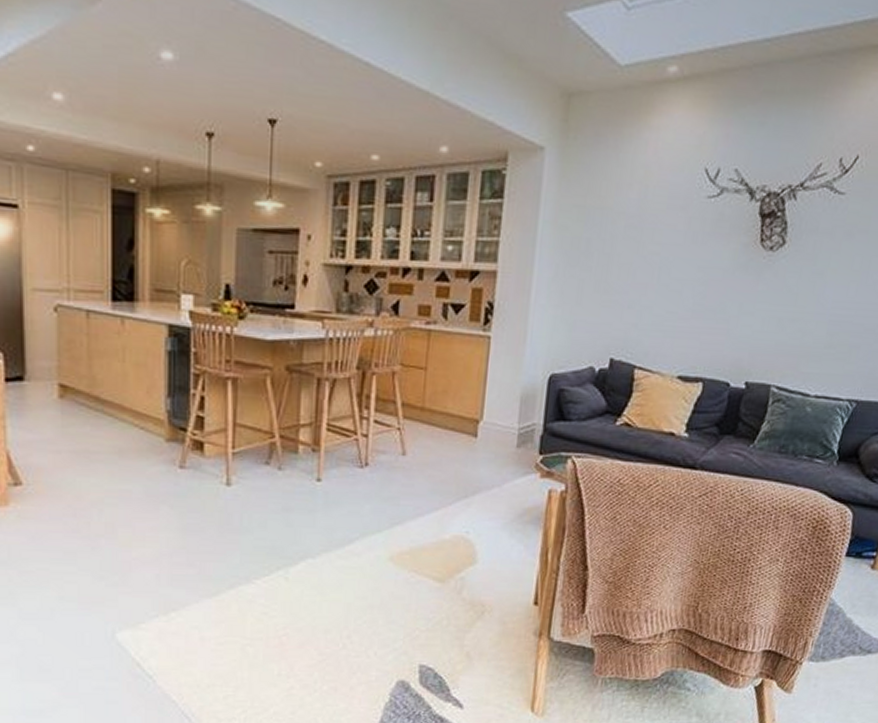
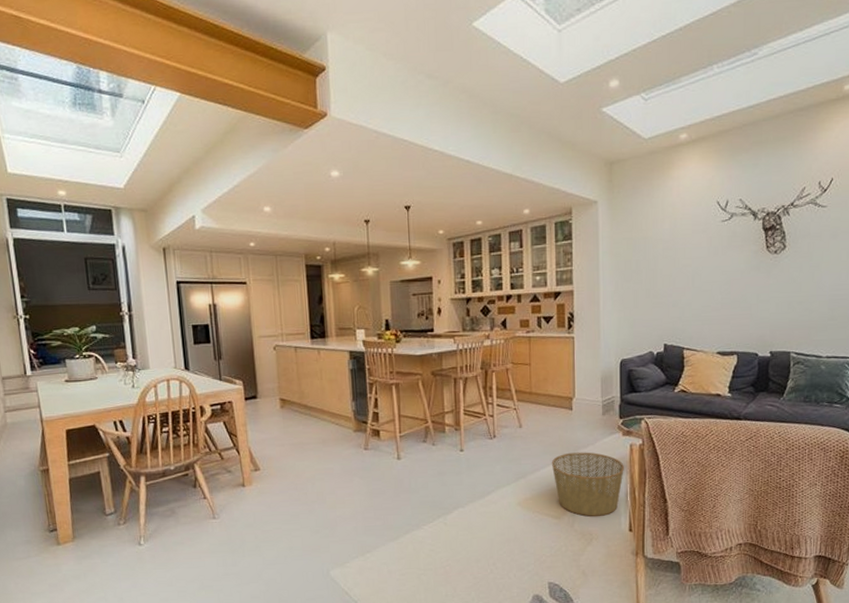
basket: none [440,494,538,582] -> present [551,452,624,516]

